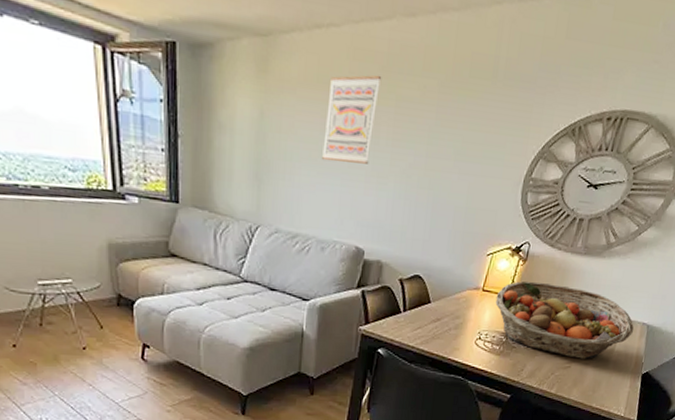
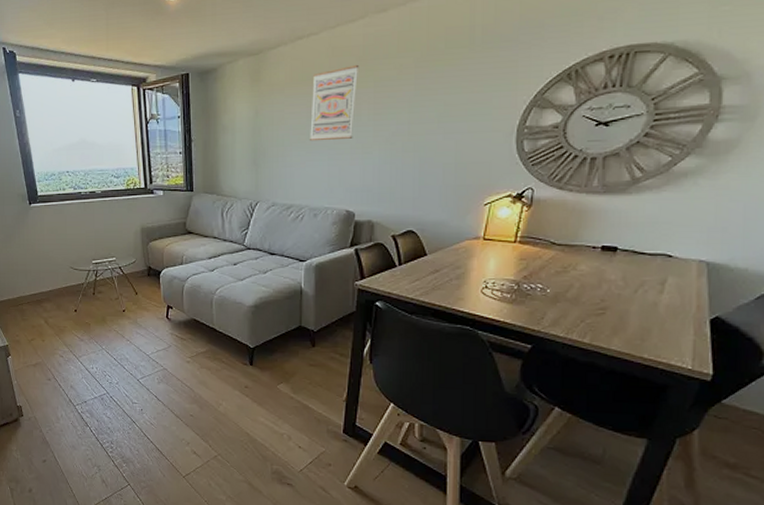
fruit basket: present [495,281,634,359] -> none [500,226,688,304]

